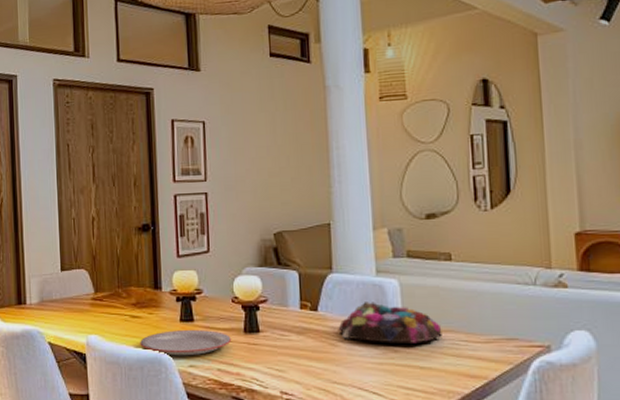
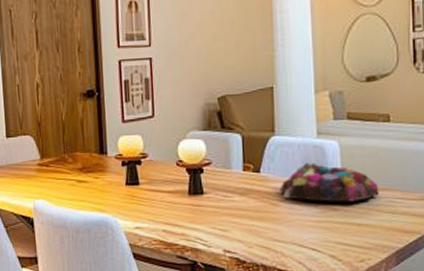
plate: present [140,329,232,356] -> none [86,192,177,219]

